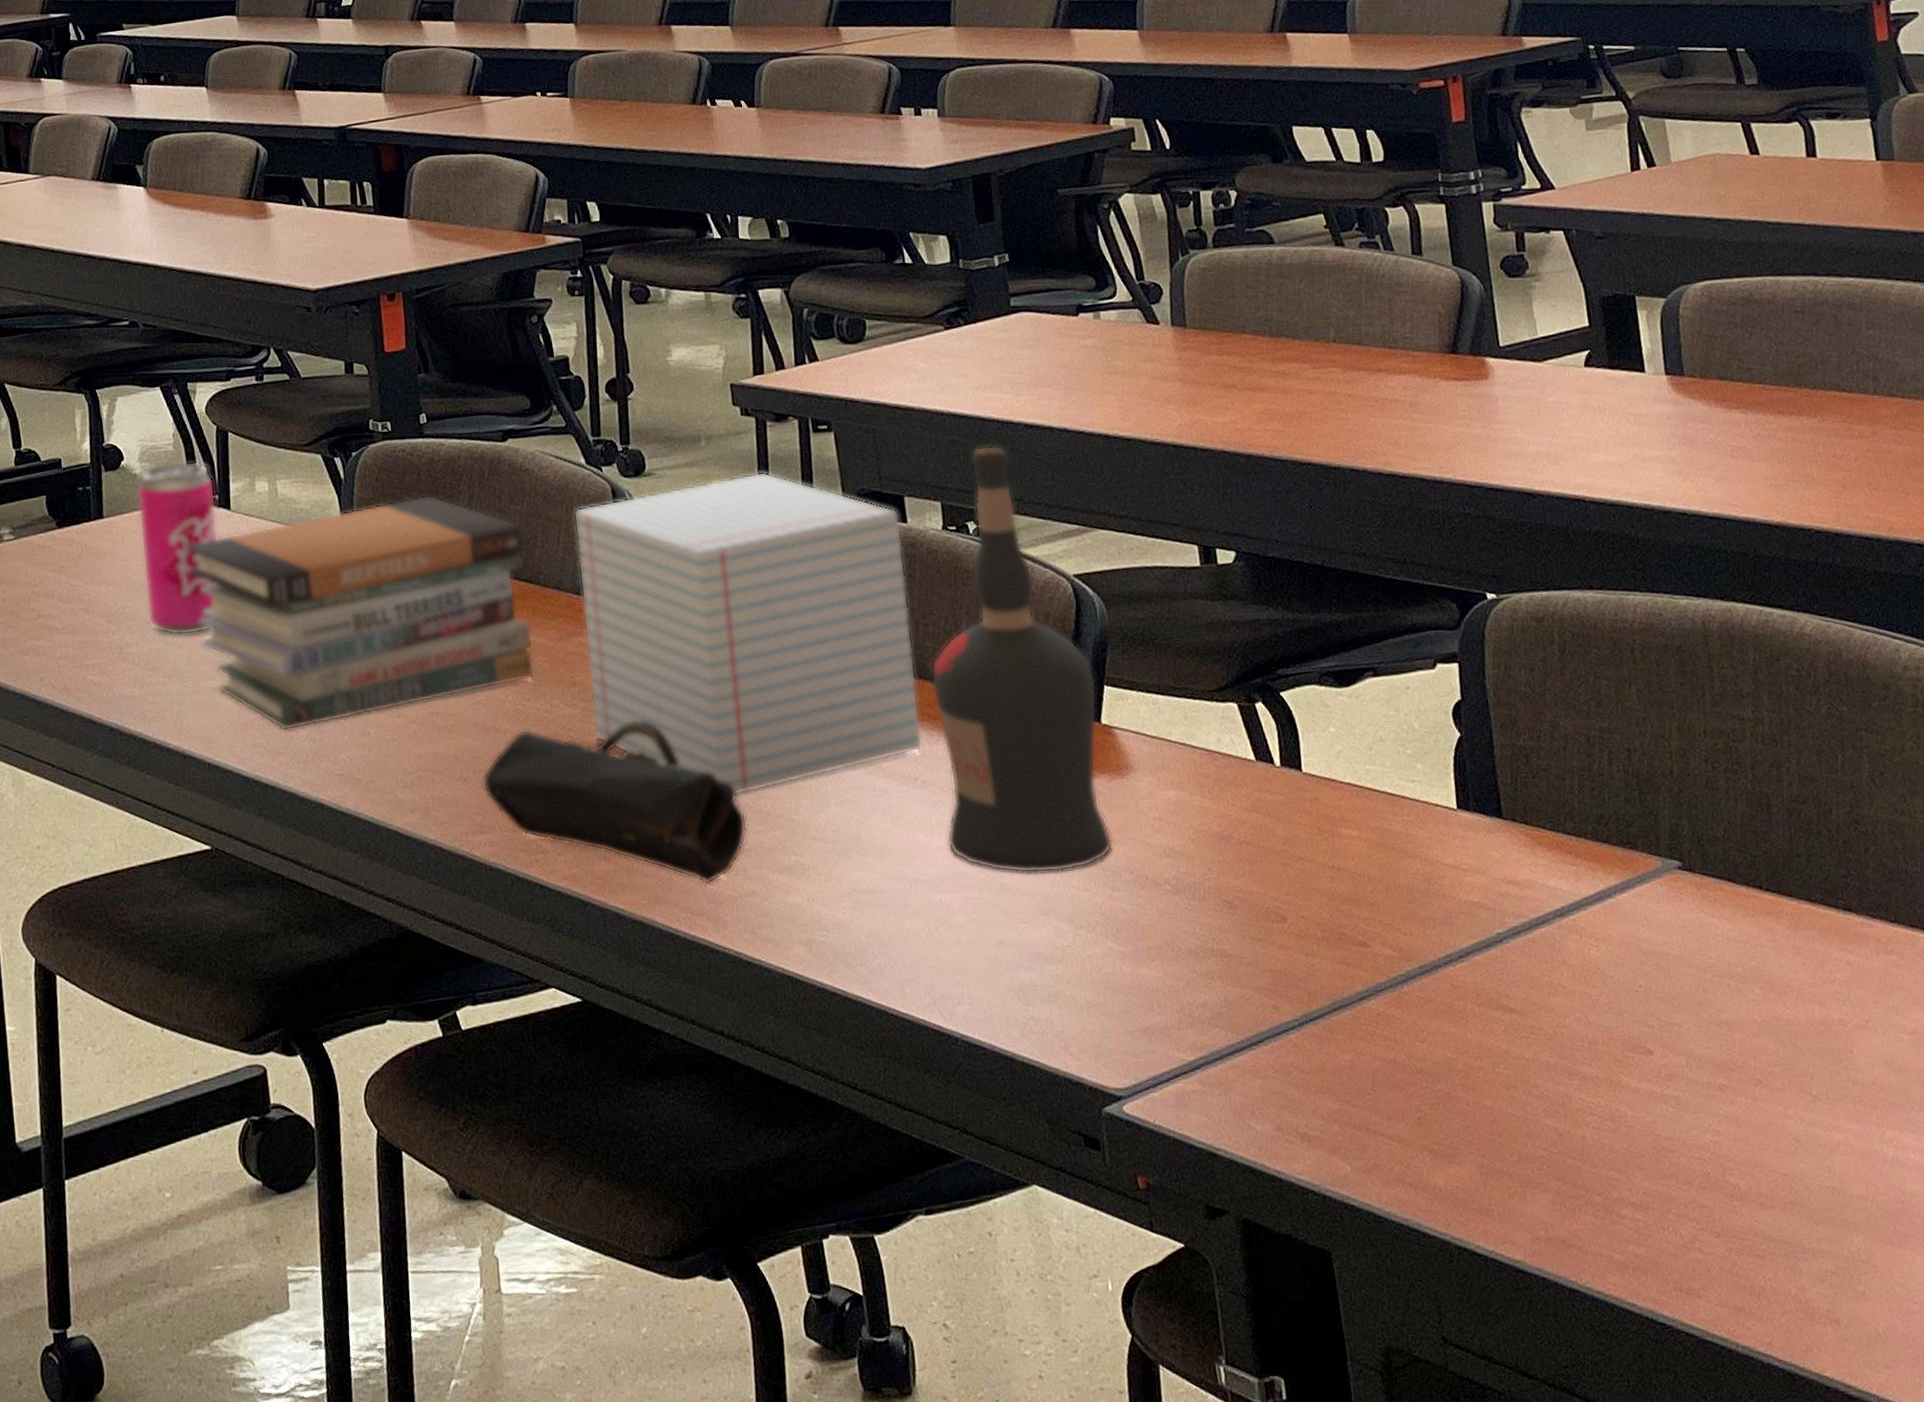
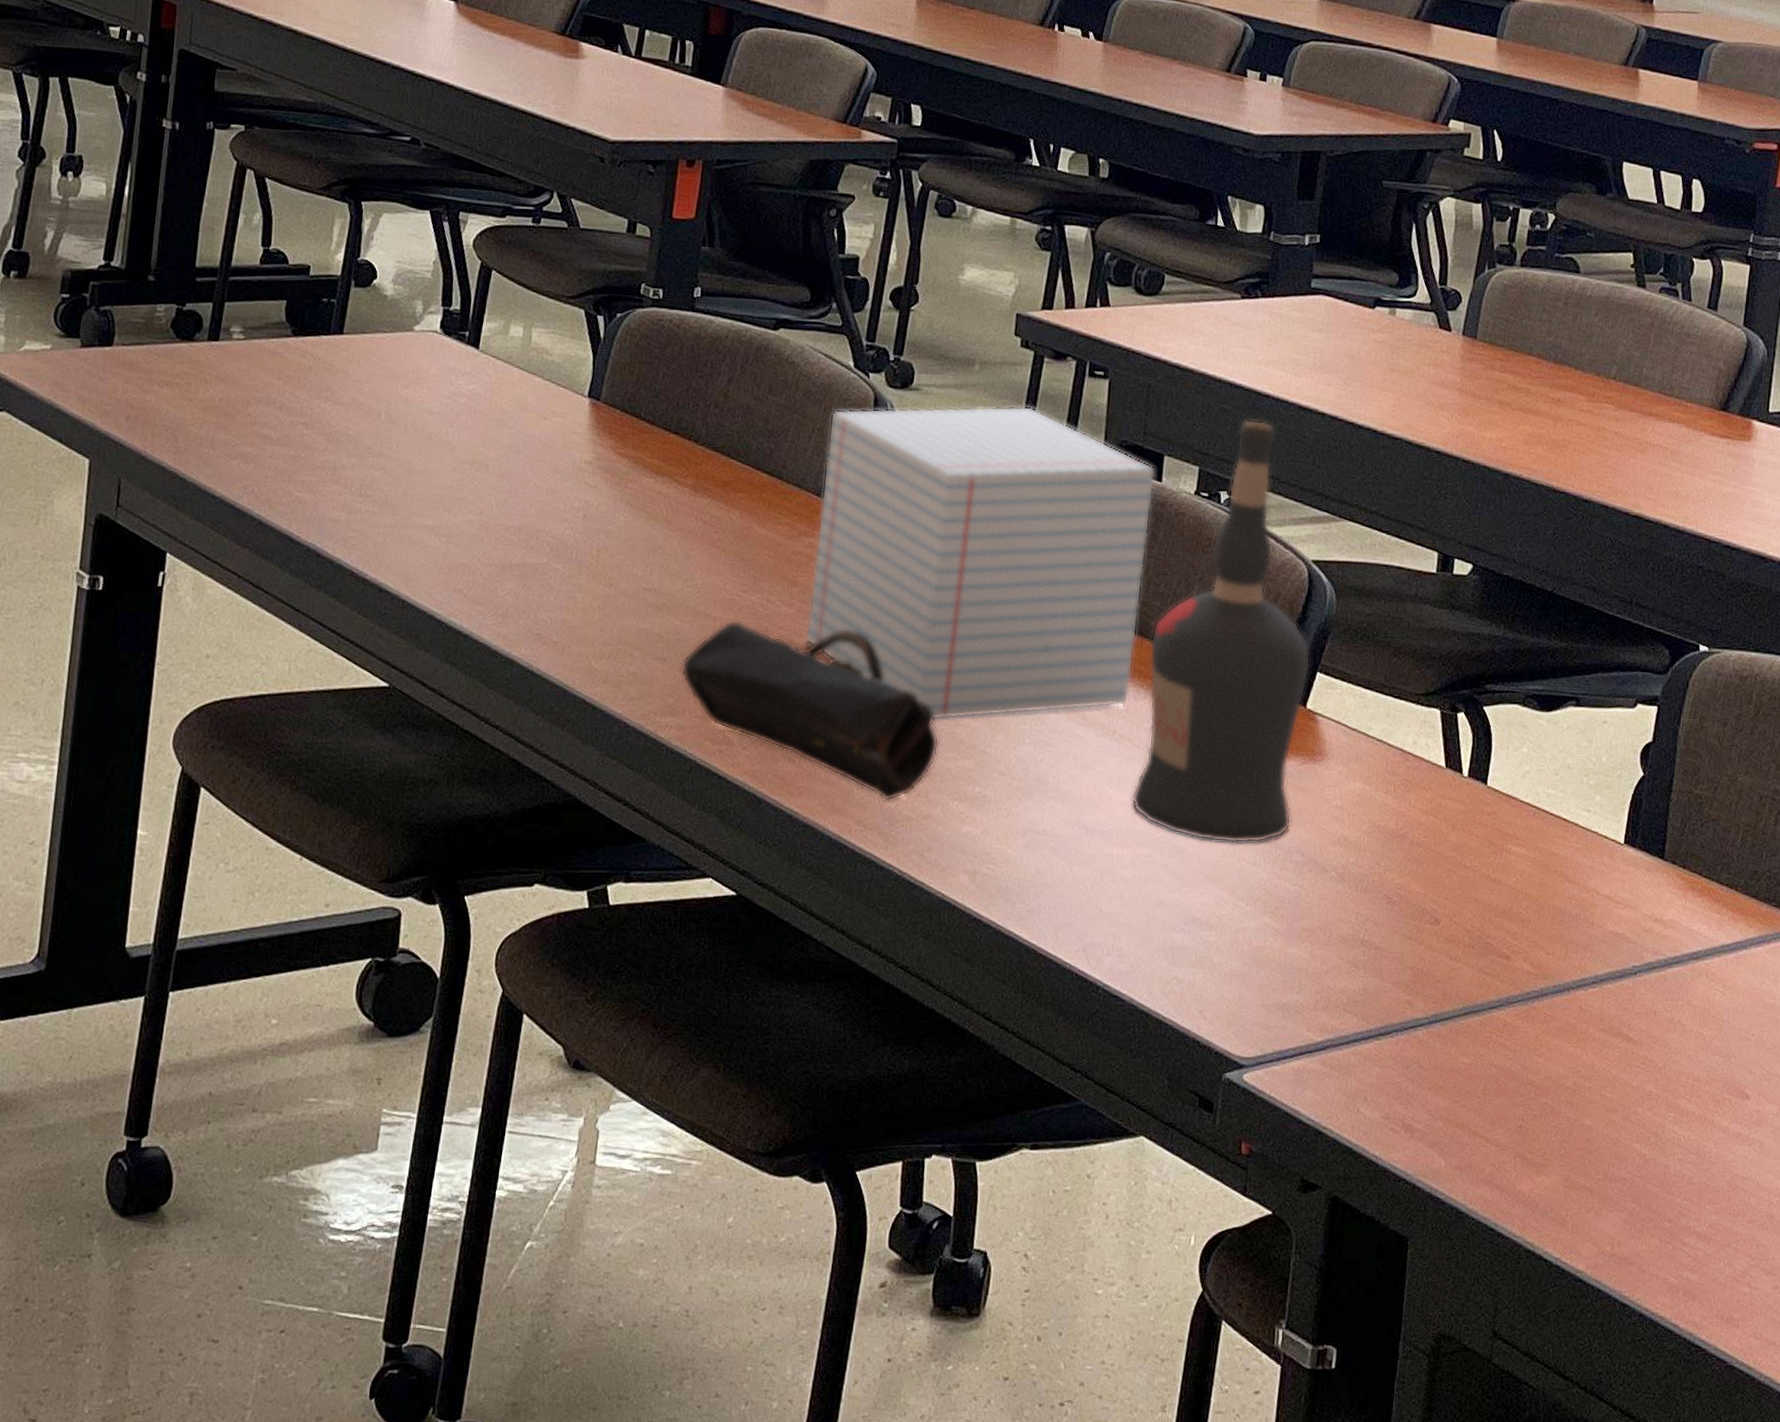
beverage can: present [136,461,219,636] -> none [370,289,467,470]
book stack: present [187,494,535,731] -> none [420,369,776,582]

